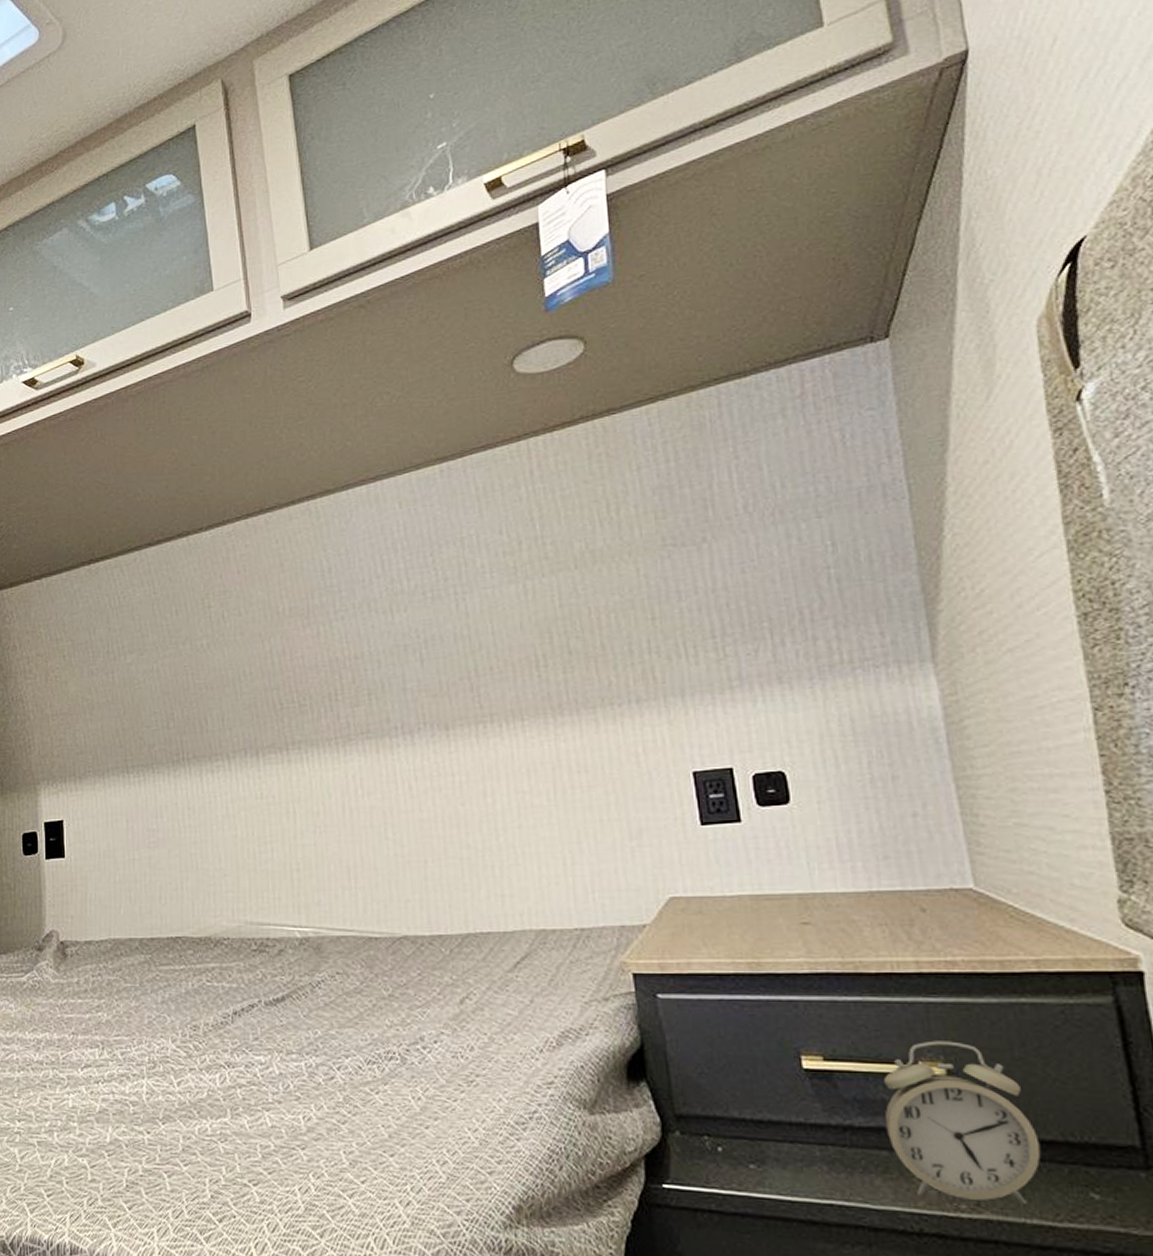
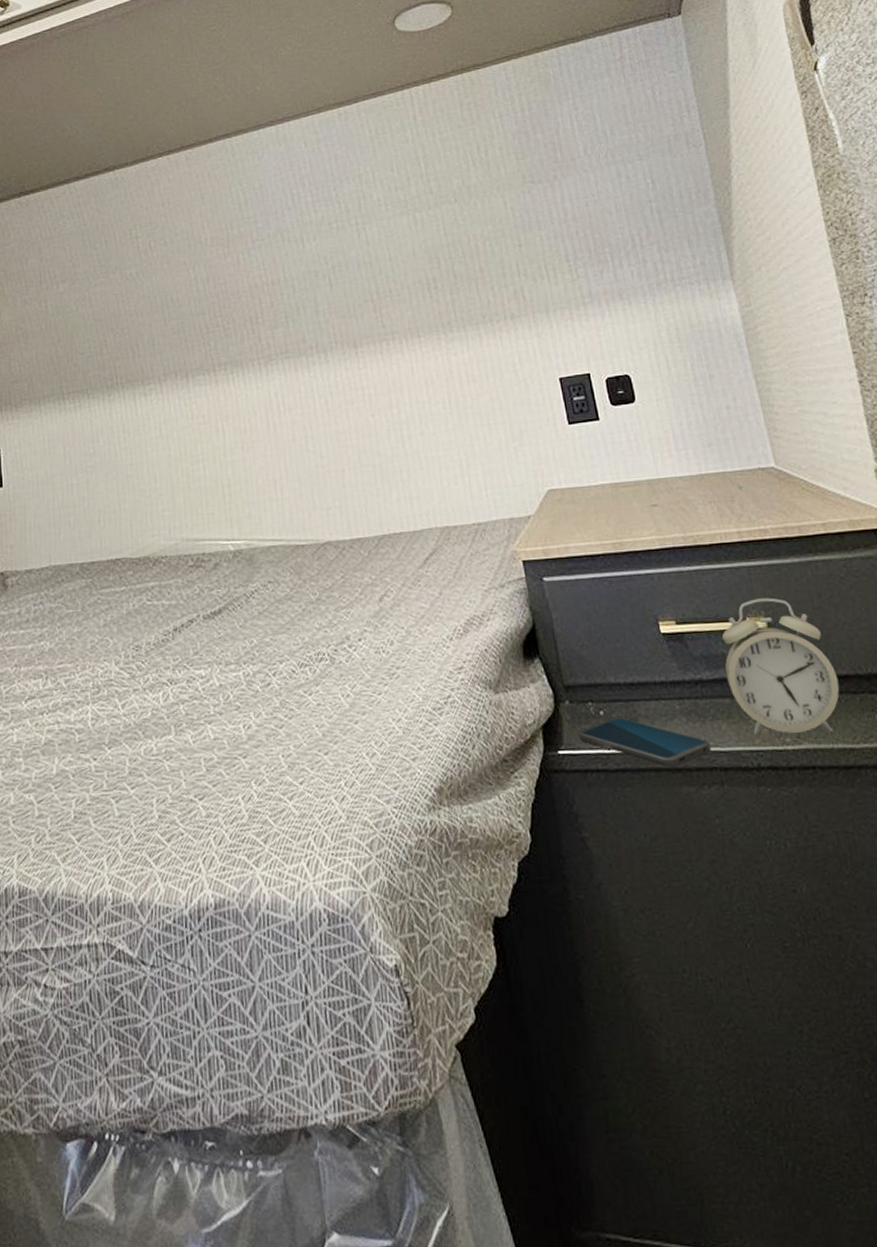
smartphone: none [689,1156,858,1219] -> present [578,717,711,767]

